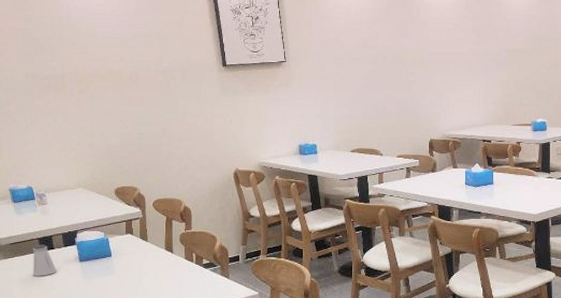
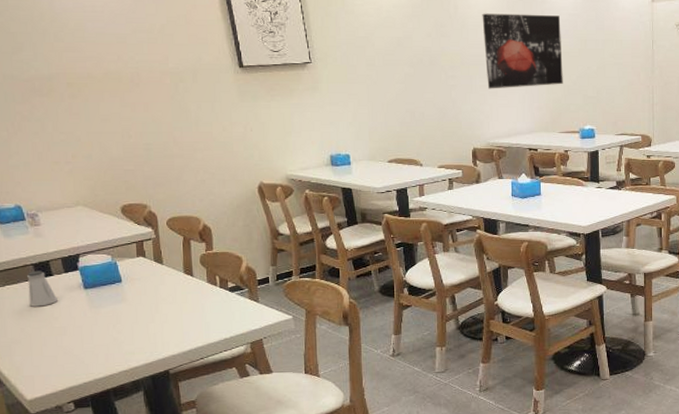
wall art: none [442,15,517,85] -> present [482,13,563,89]

